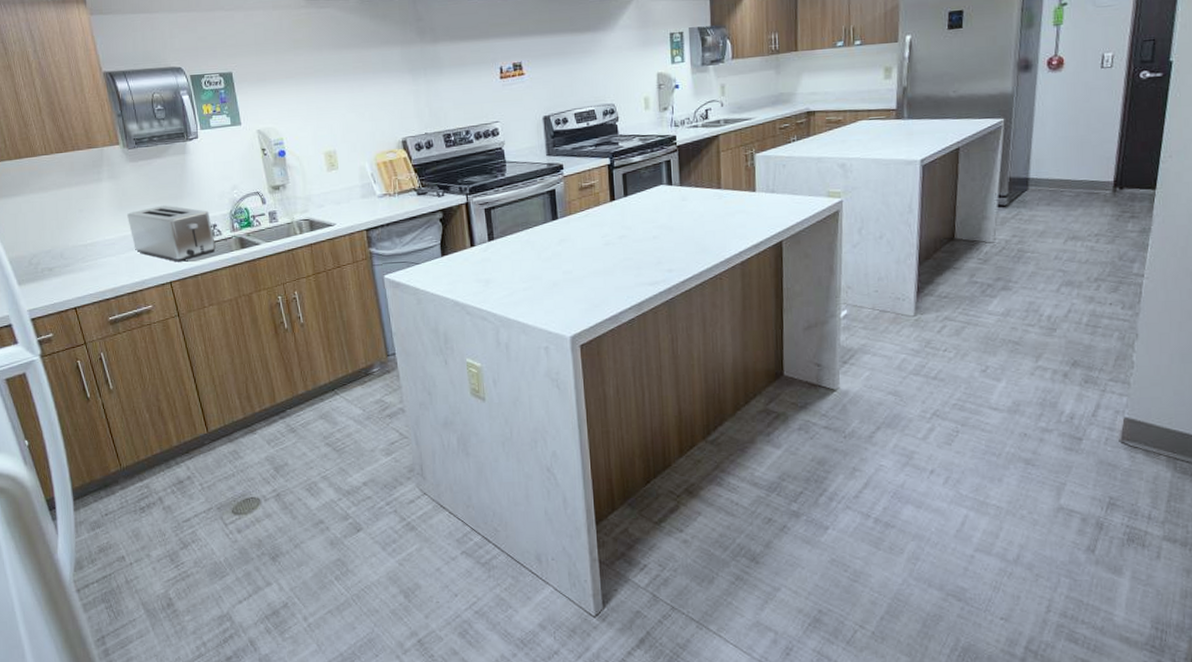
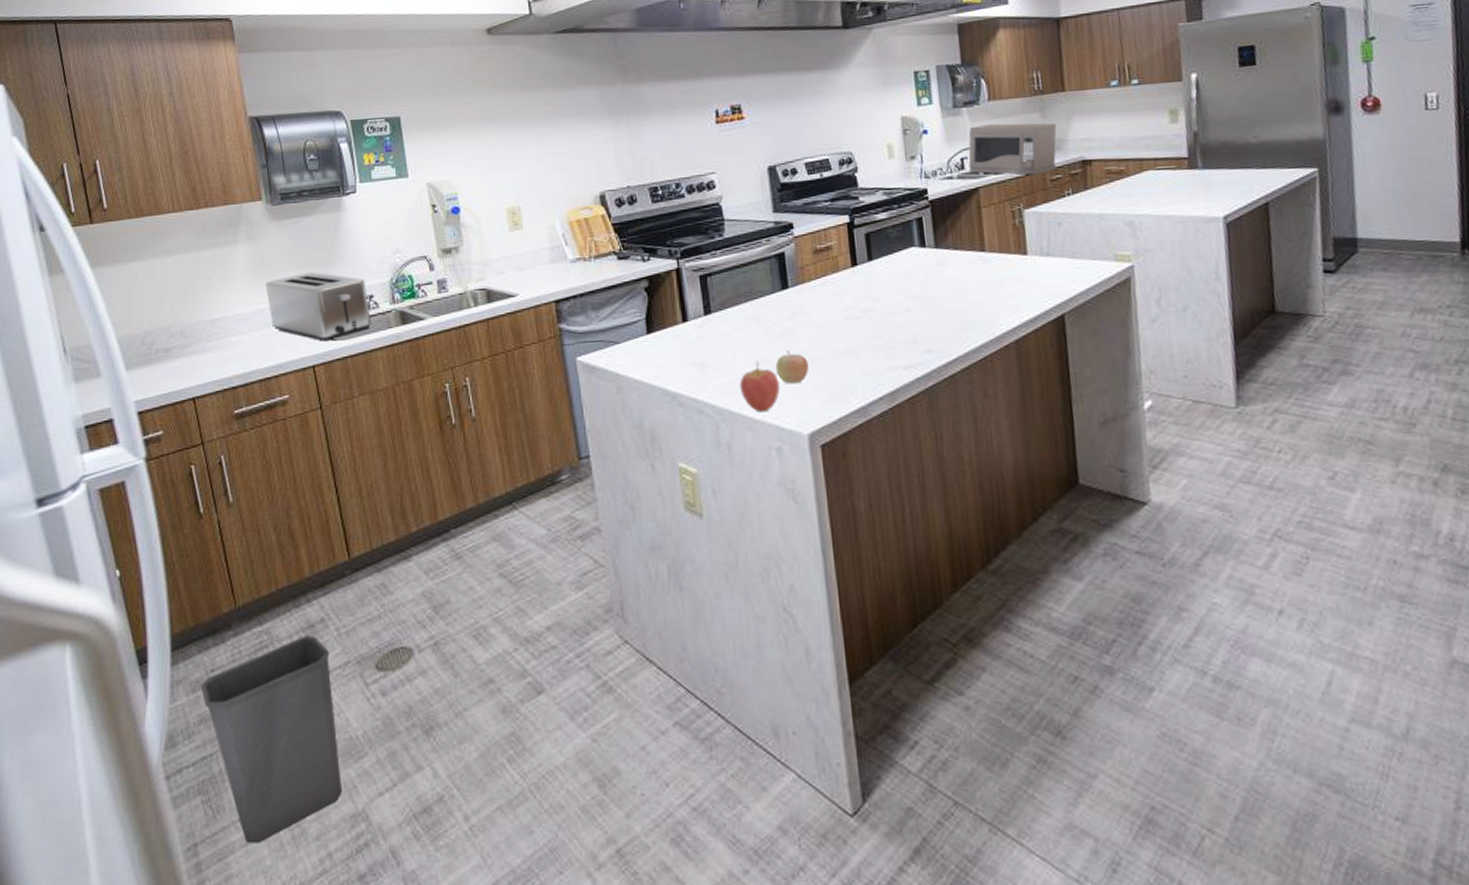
trash can: none [99,489,211,636] -> present [201,635,342,844]
fruit: none [516,278,549,320] -> present [739,361,780,413]
fruit: none [545,269,572,297] -> present [775,350,809,384]
microwave: none [712,79,788,125] -> present [968,123,1057,176]

